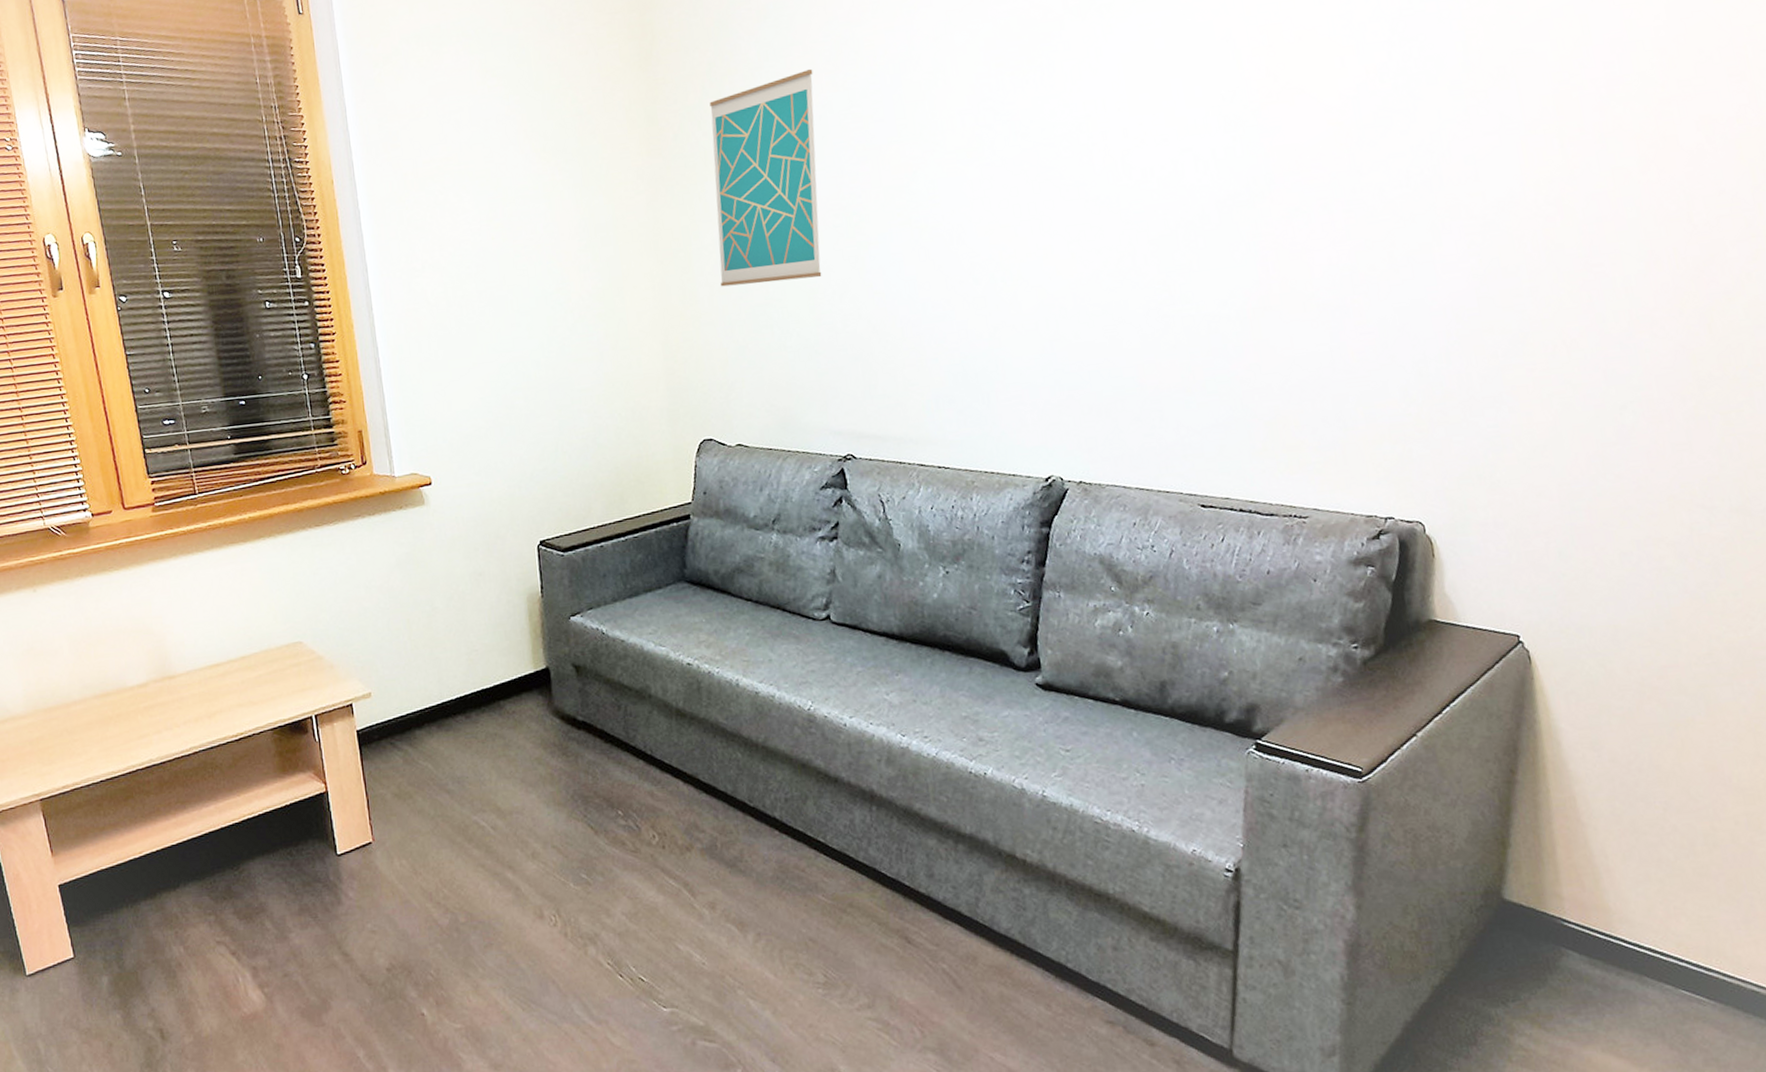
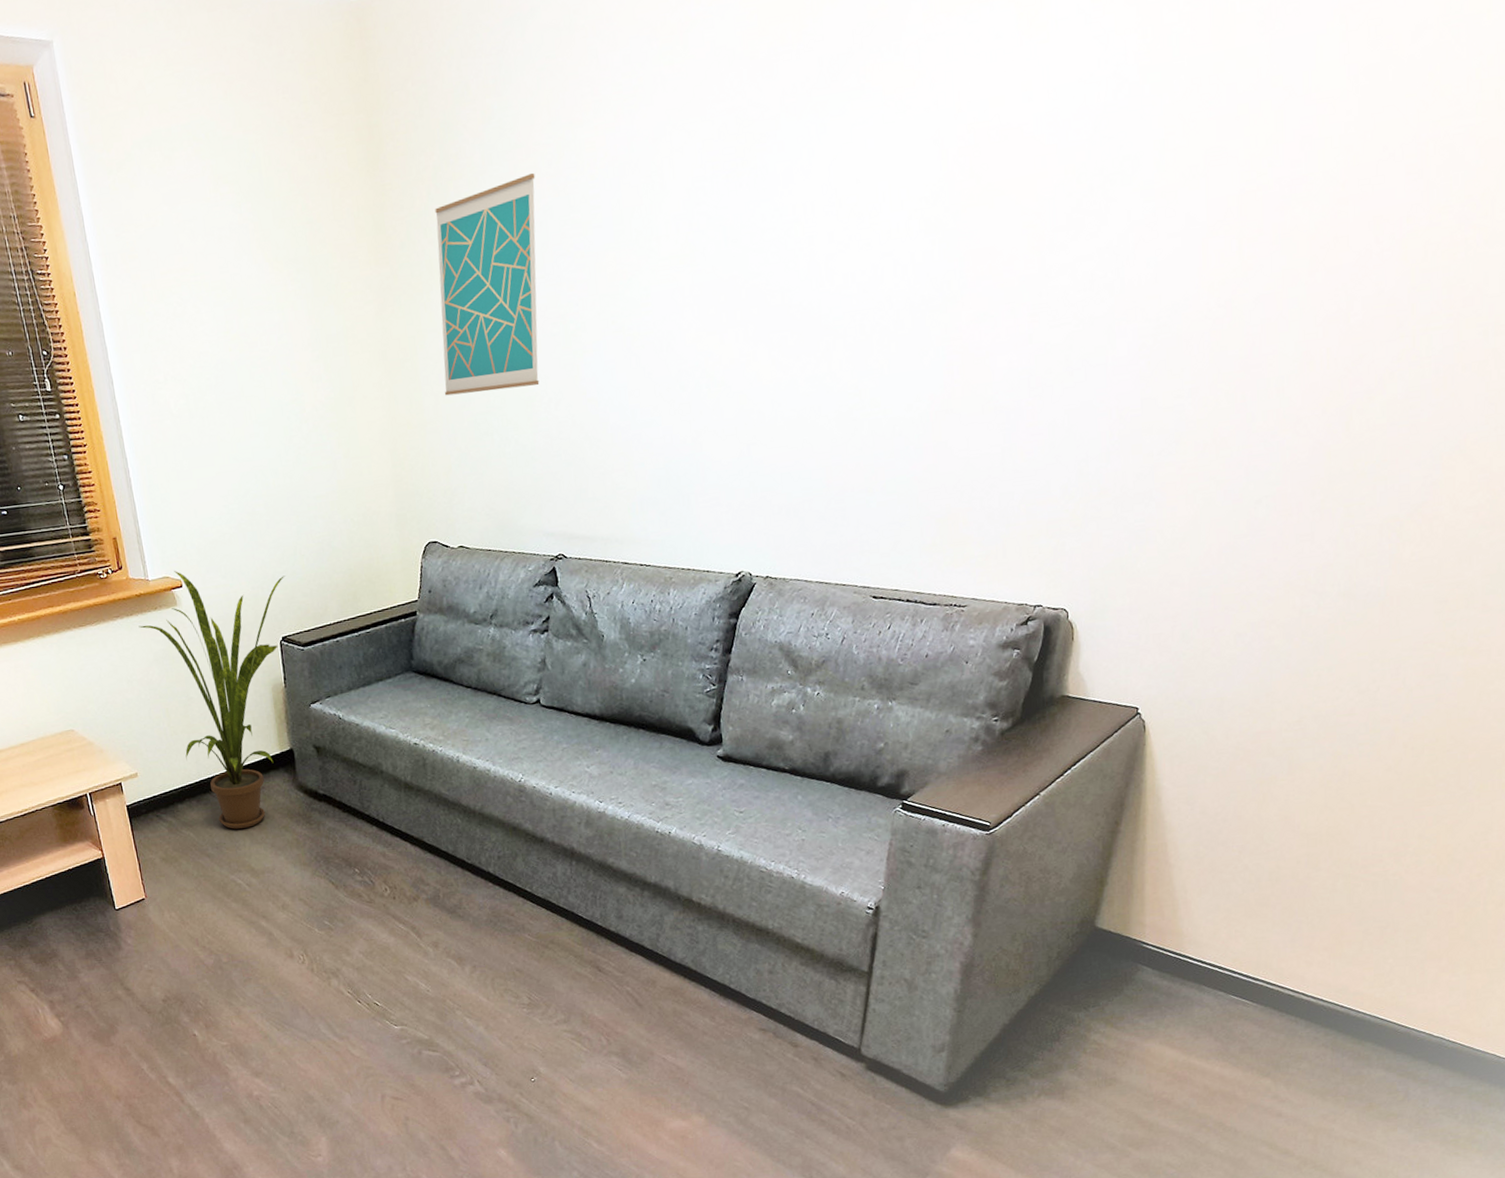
house plant: none [381,467,545,761] -> present [138,571,285,829]

